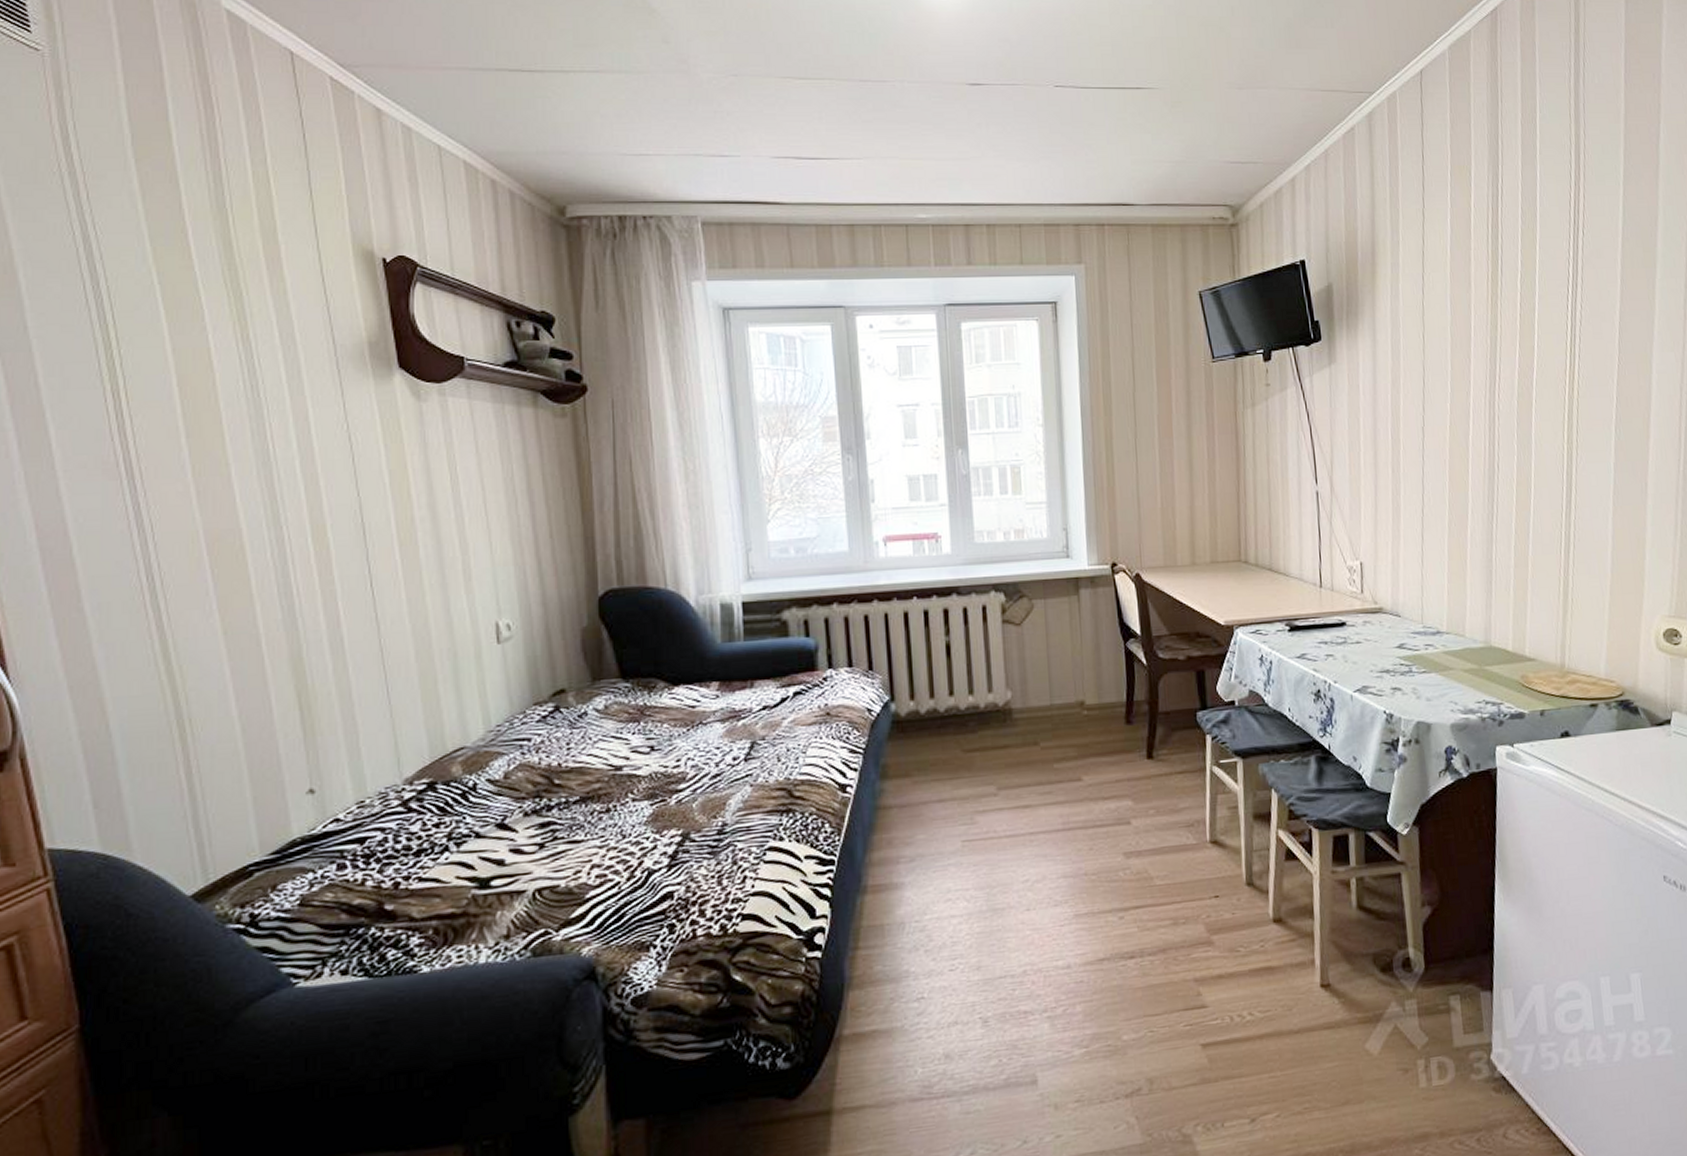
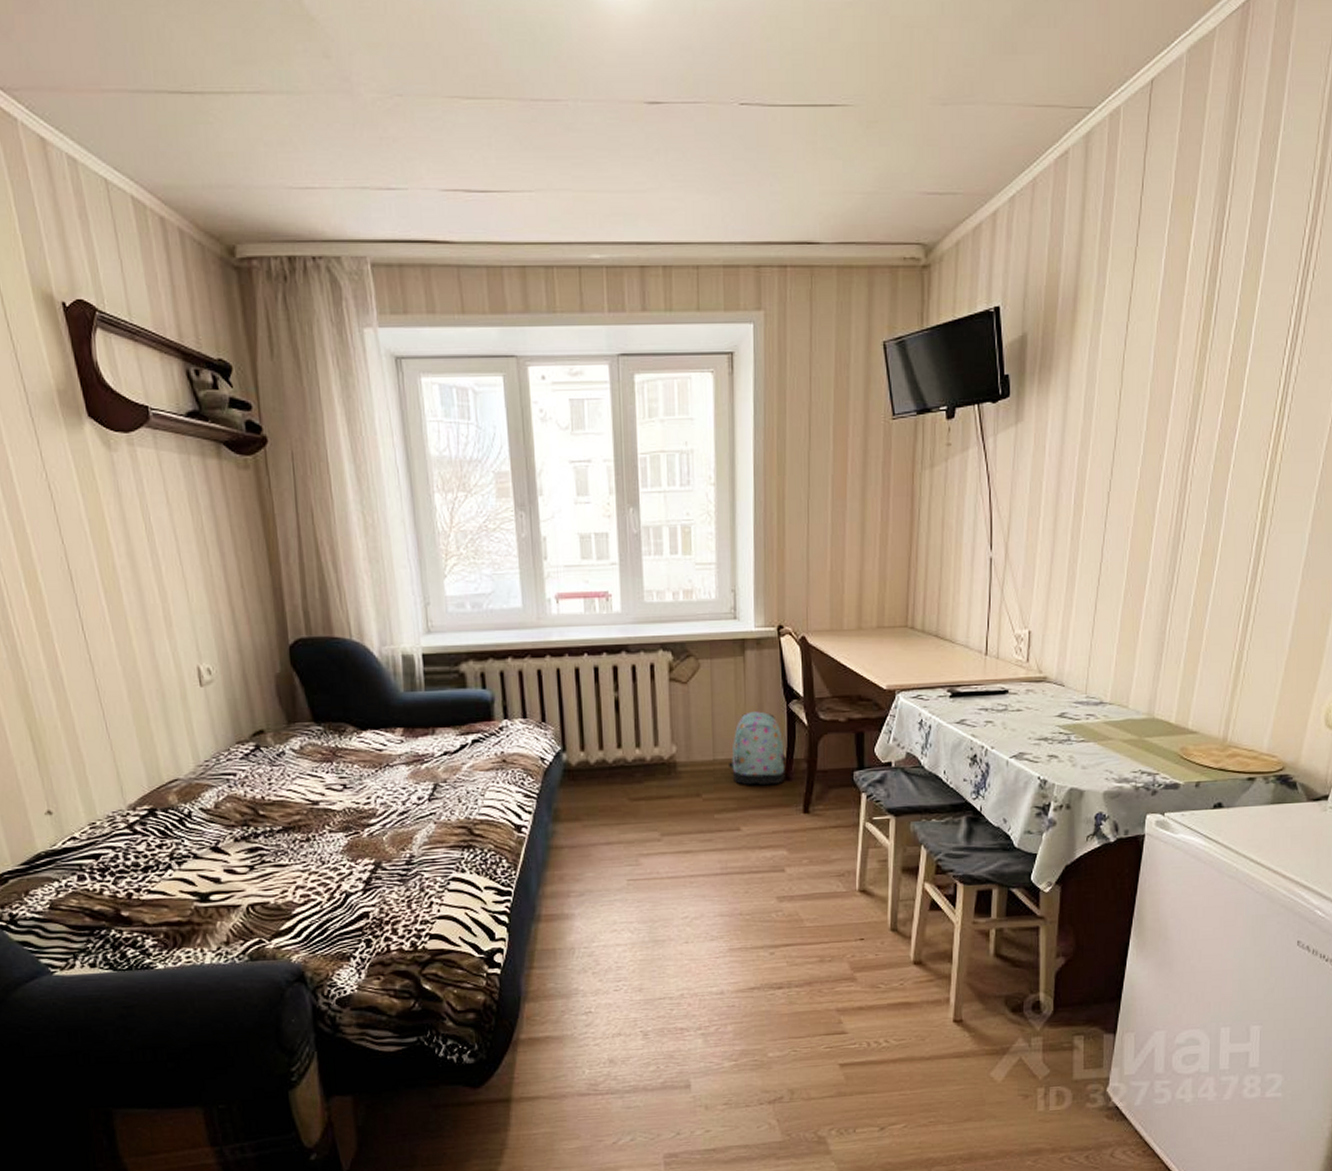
backpack: none [1067,652,1127,731] -> present [729,711,786,786]

